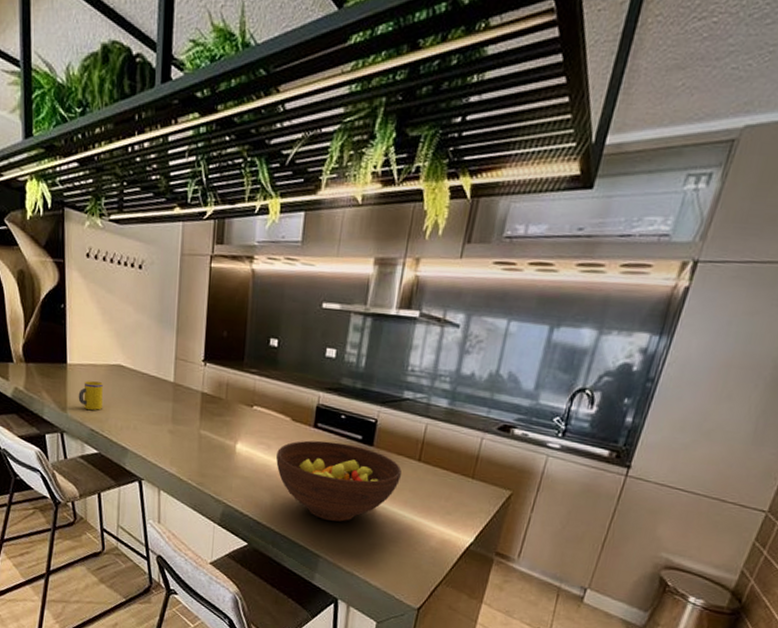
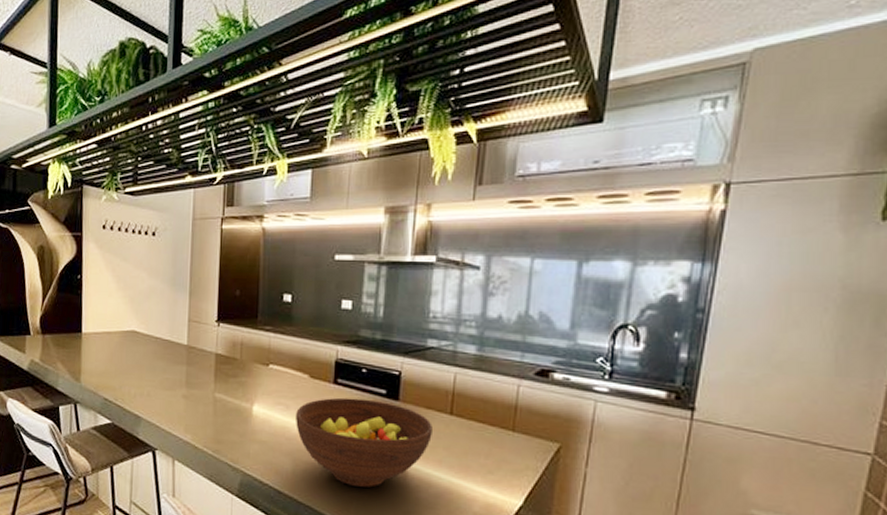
mug: present [78,381,103,410] -> none [92,349,117,378]

